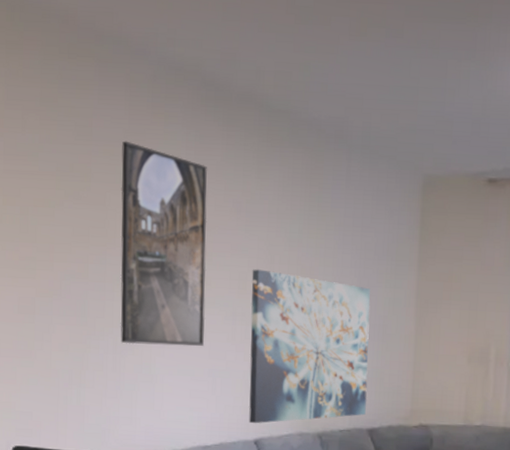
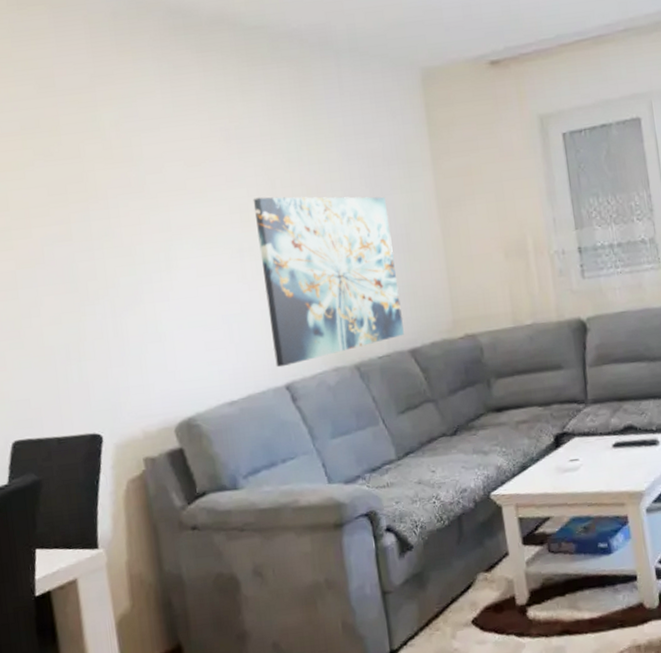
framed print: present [120,141,207,347] -> none [89,85,213,304]

